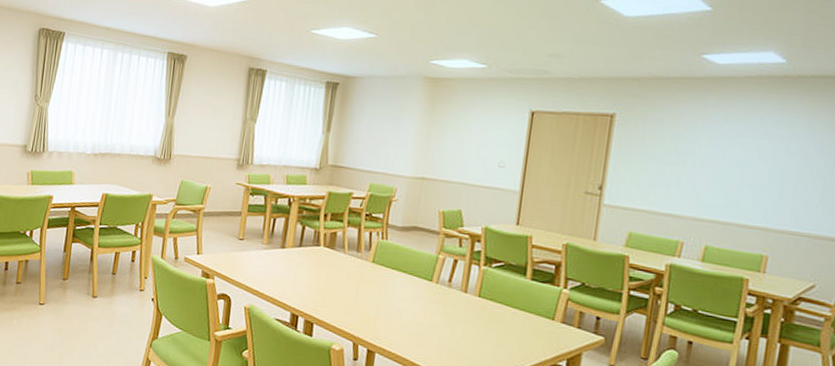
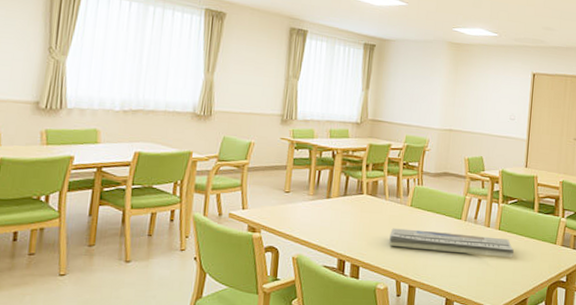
newspaper: none [346,285,497,331] -> present [389,228,514,258]

